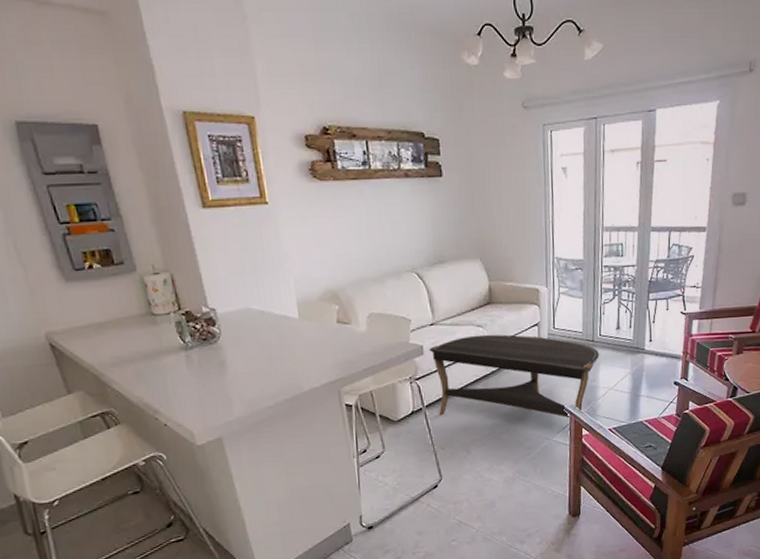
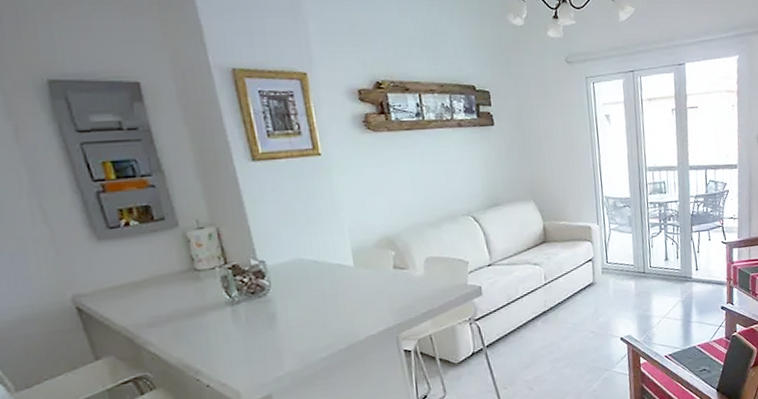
coffee table: present [429,334,600,418] -> none [487,271,652,354]

